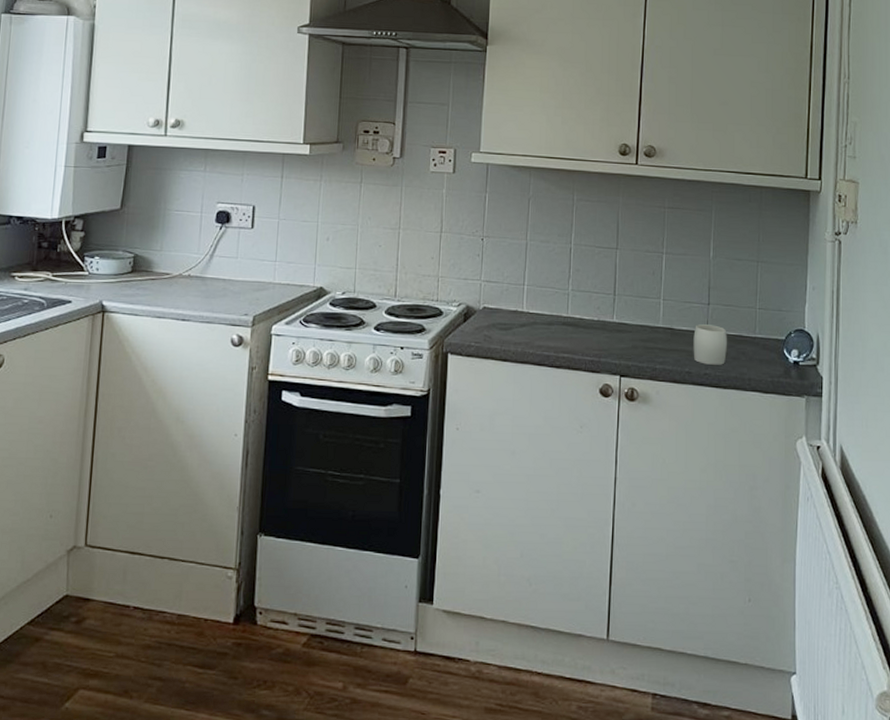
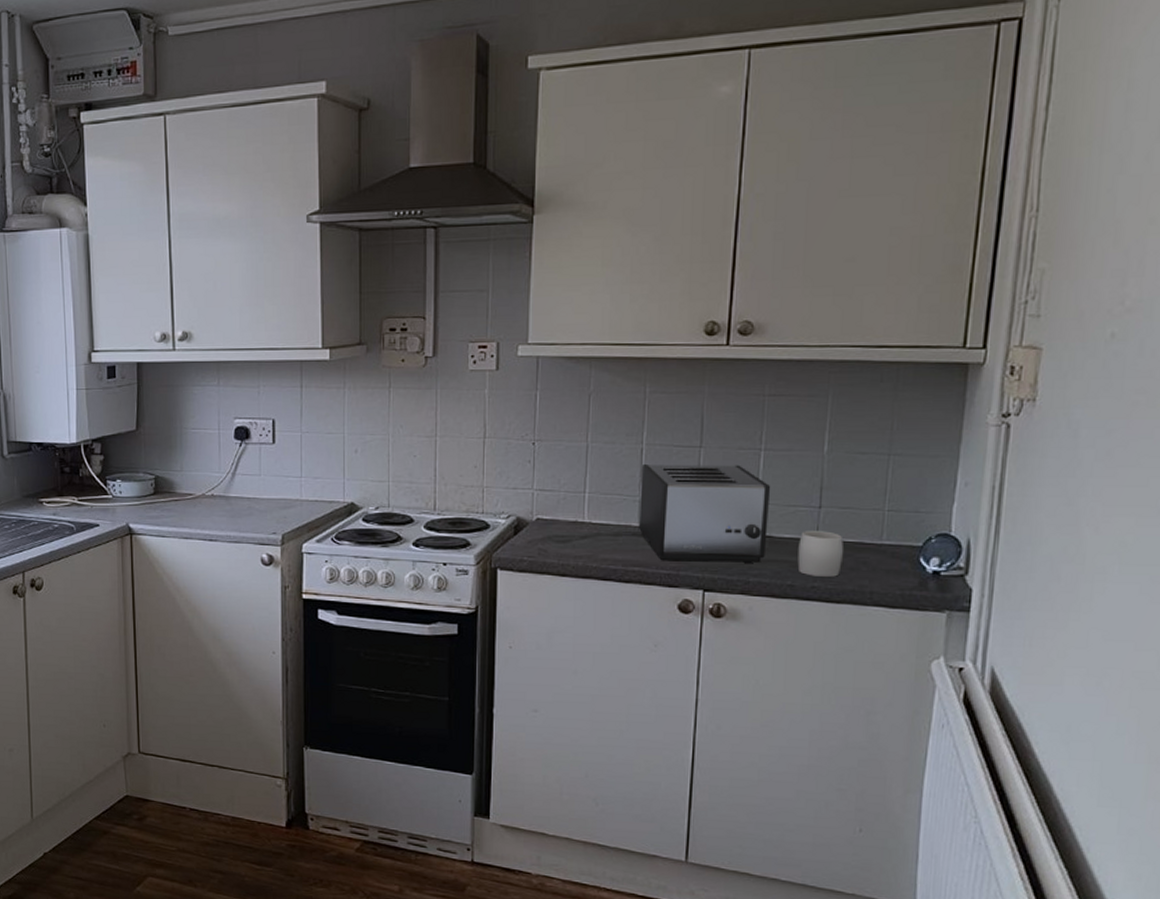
toaster: none [568,261,672,352] -> present [639,463,771,563]

